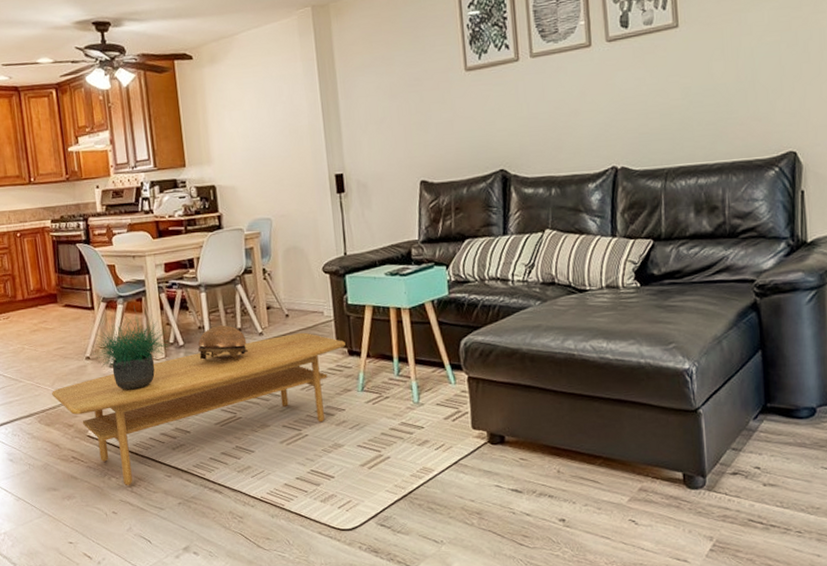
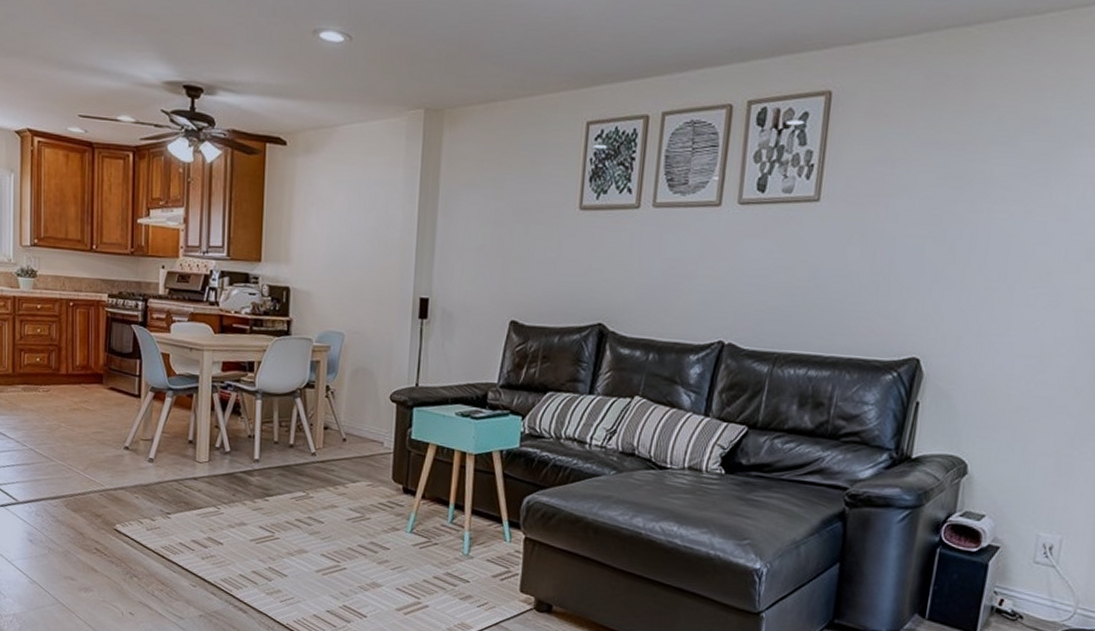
coffee table: present [52,332,346,485] -> none [83,459,401,588]
potted plant: present [90,306,170,390] -> none [130,399,216,490]
decorative bowl: present [197,325,248,361] -> none [243,437,297,479]

